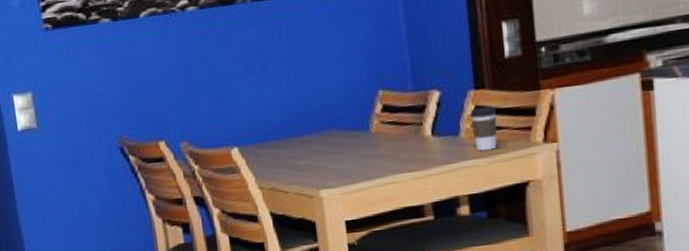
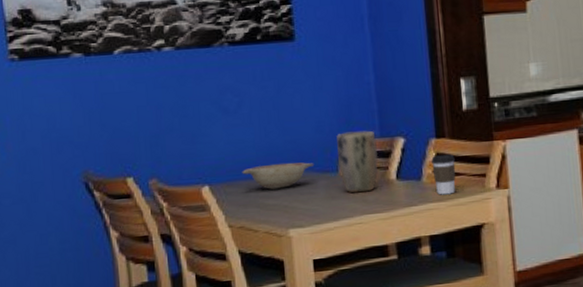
decorative bowl: none [270,120,344,150] -> present [241,162,315,190]
plant pot: none [366,84,412,151] -> present [336,130,379,193]

